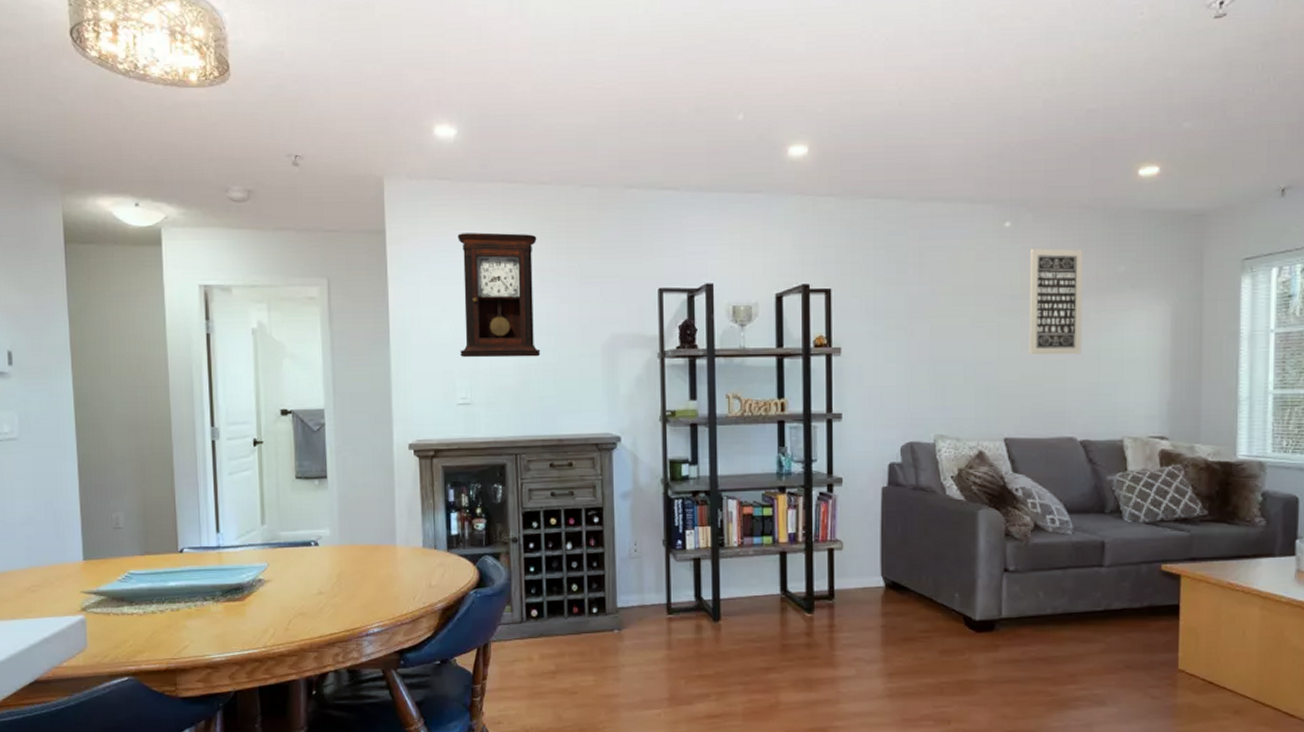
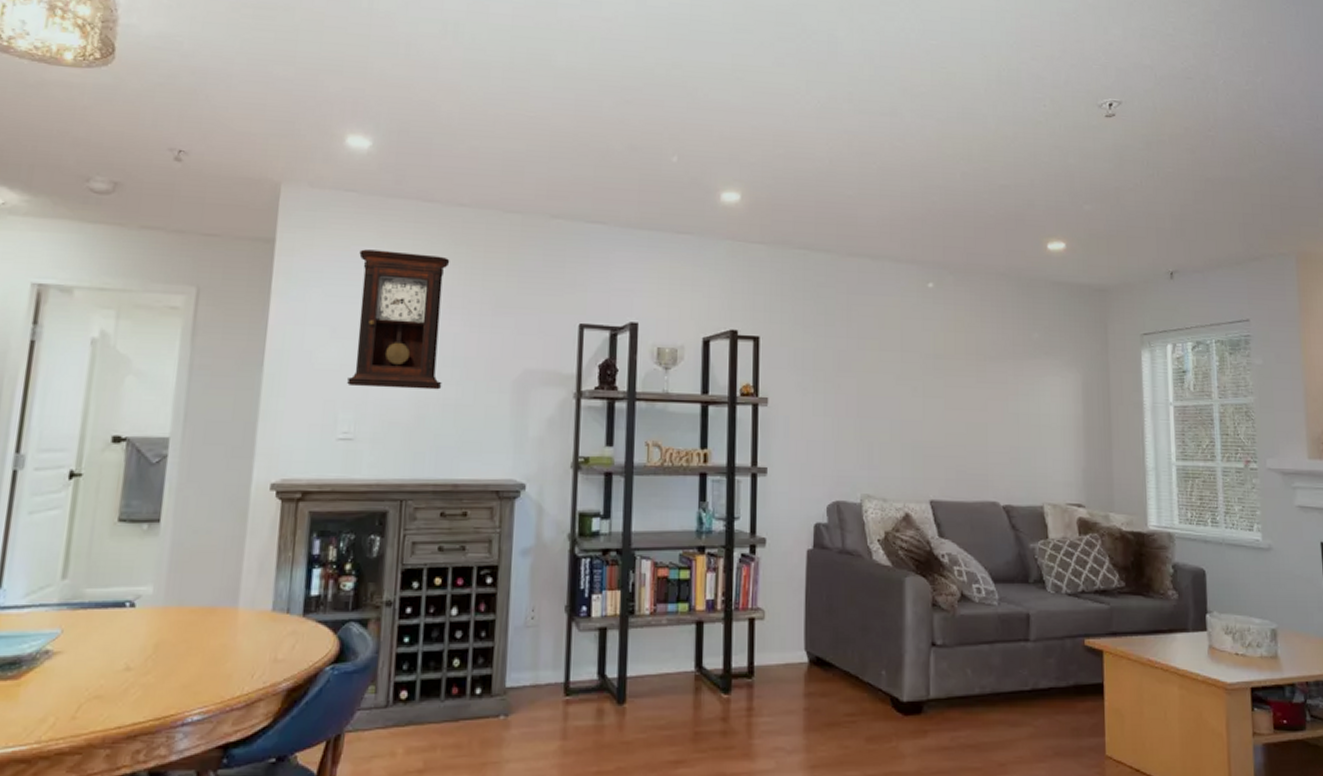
wall art: present [1029,248,1083,355] -> none [951,311,1002,418]

